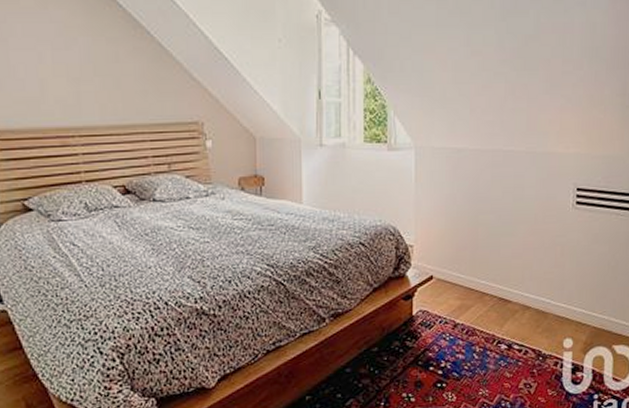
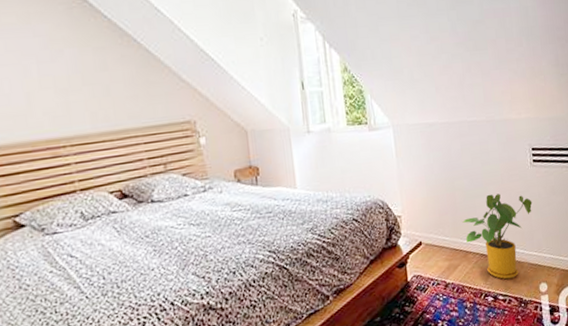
house plant: none [482,234,569,329] -> present [462,193,533,280]

